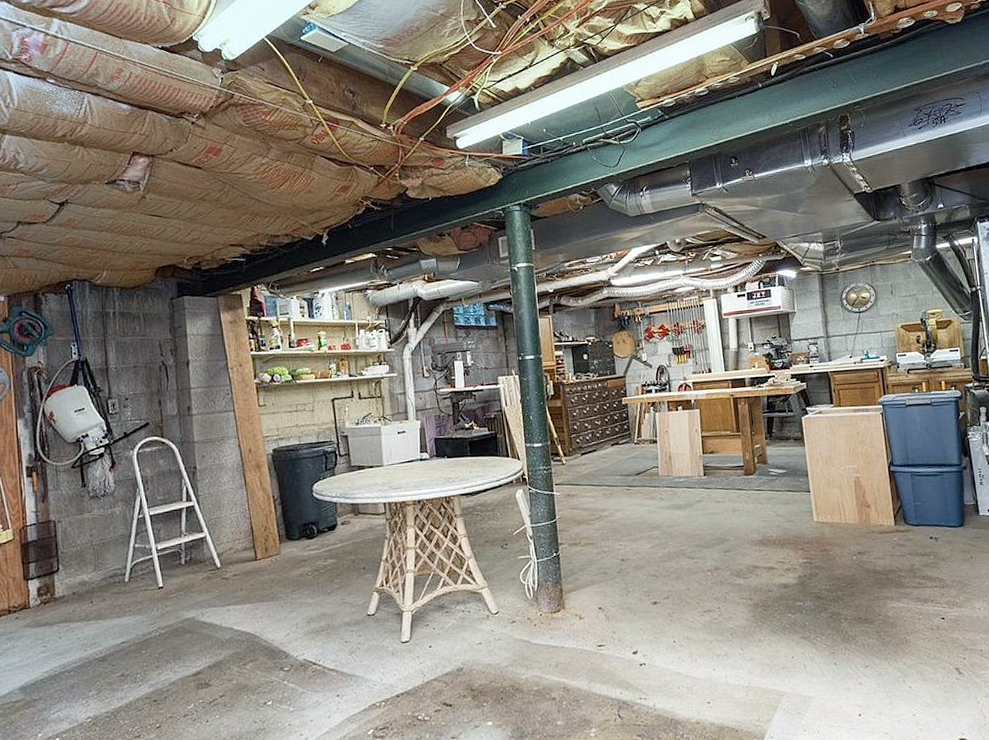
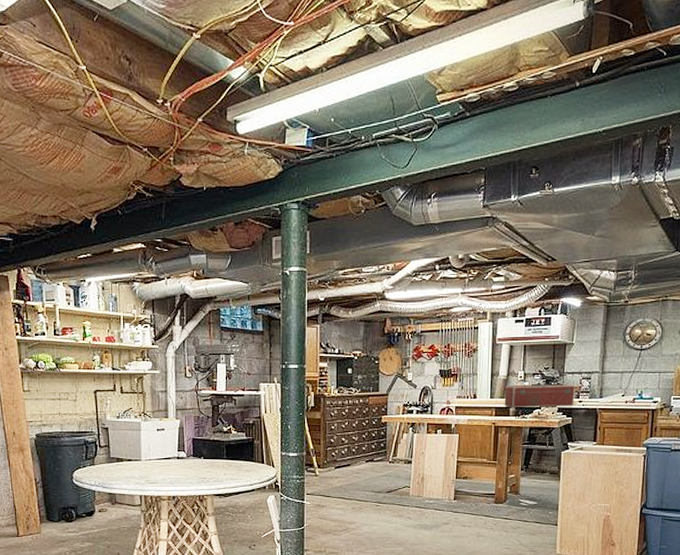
toolbox: none [737,351,806,379] -> present [504,383,575,408]

